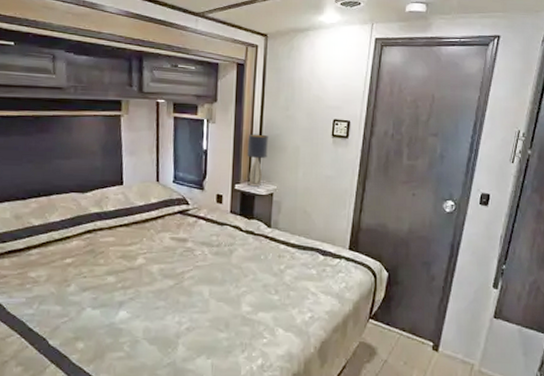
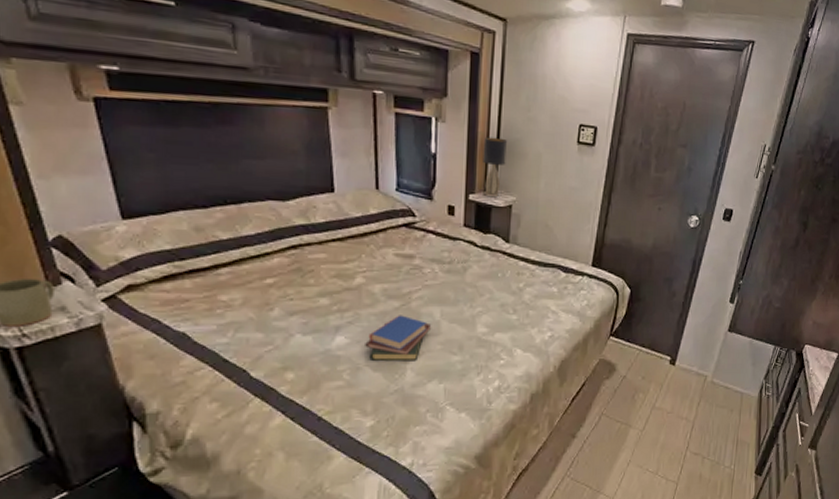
book: none [143,293,202,337] -> present [365,315,432,362]

